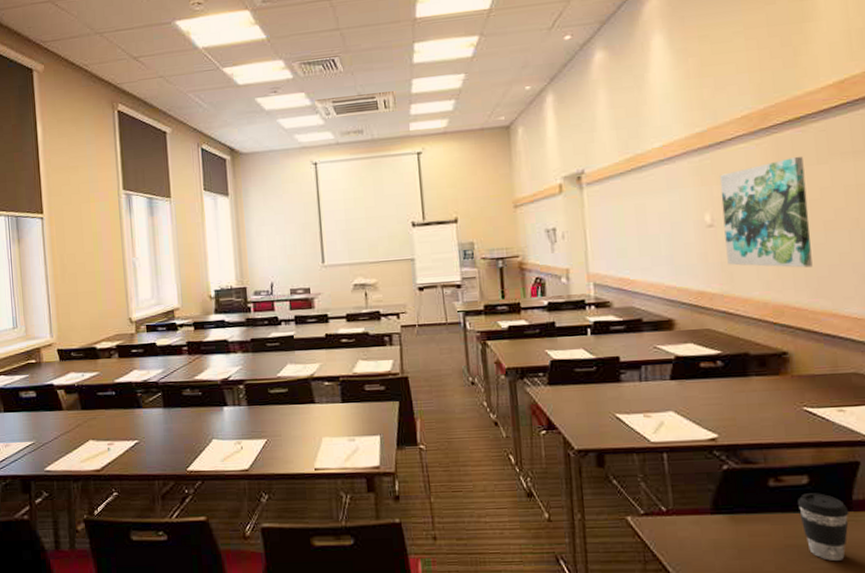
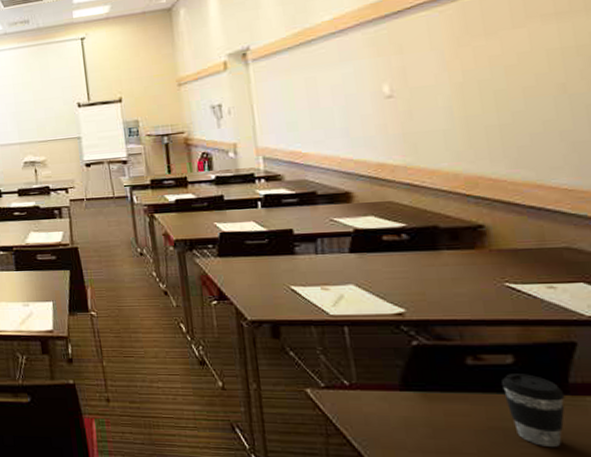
wall art: present [719,157,813,268] -> none [398,22,511,137]

